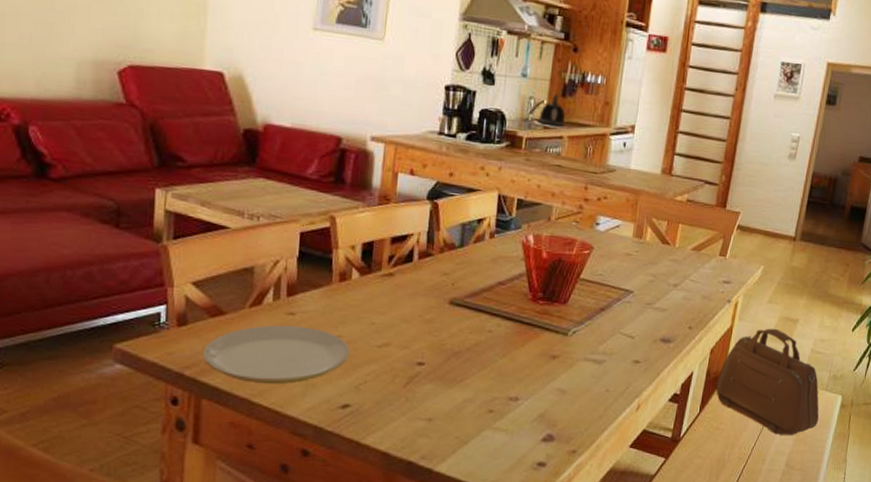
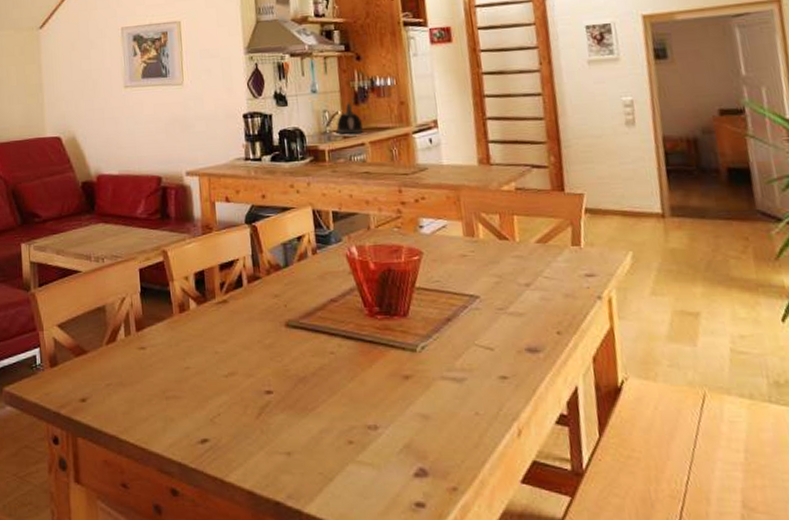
plate: present [203,325,351,383] -> none [73,360,201,419]
handbag: present [715,328,819,435] -> none [611,326,772,464]

